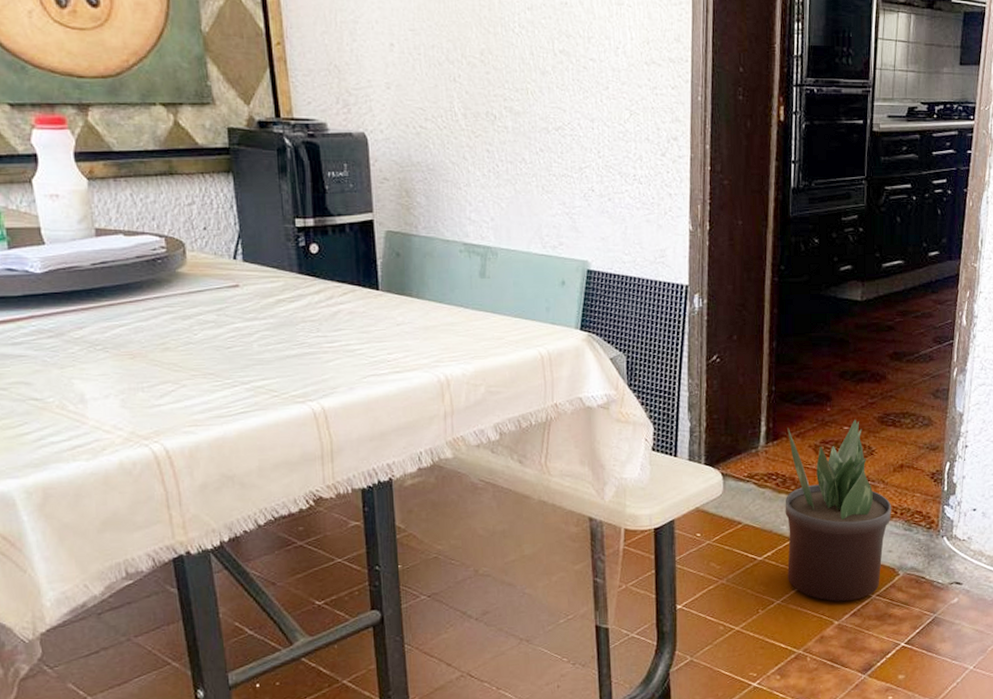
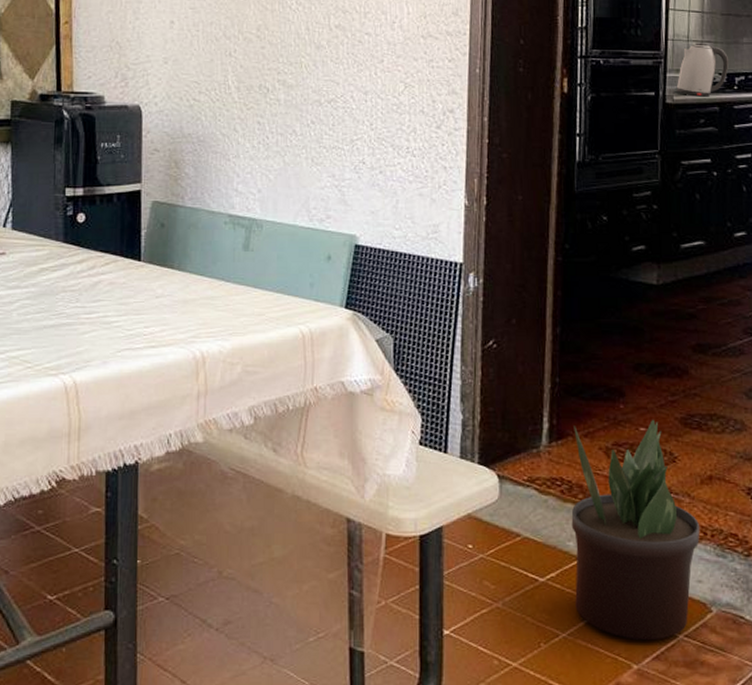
kettle: none [882,72,931,126] -> present [676,42,730,98]

